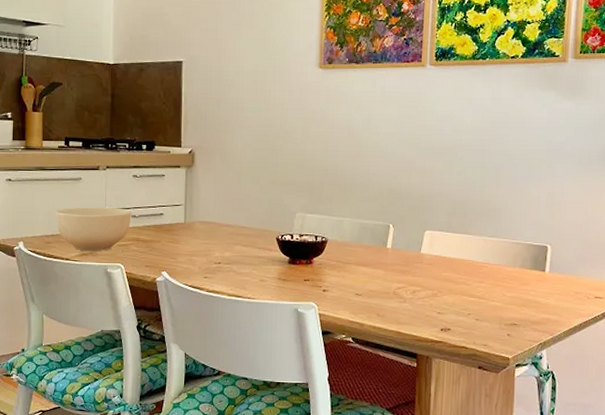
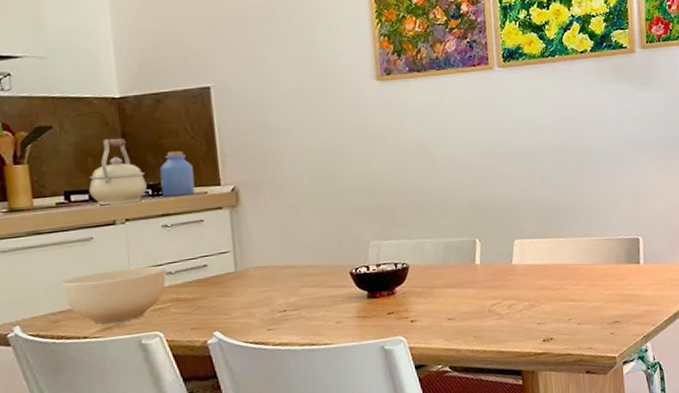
kettle: none [83,98,125,154] -> present [88,138,147,206]
jar: none [136,113,161,153] -> present [160,150,195,198]

